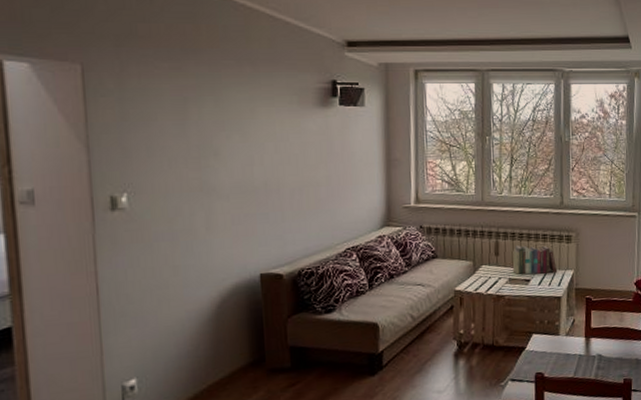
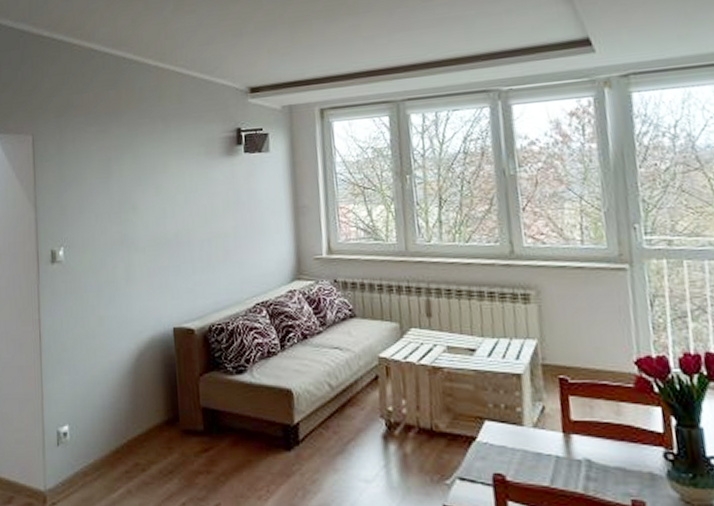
books: present [512,245,558,275] -> none [449,304,514,343]

